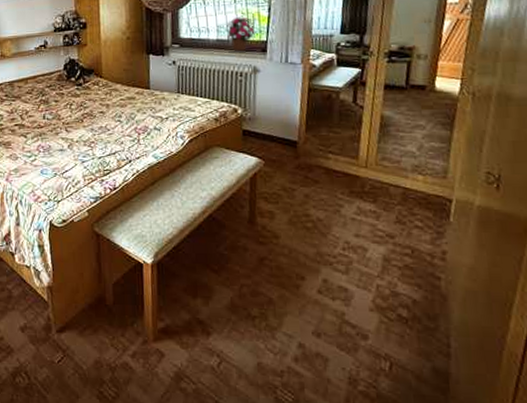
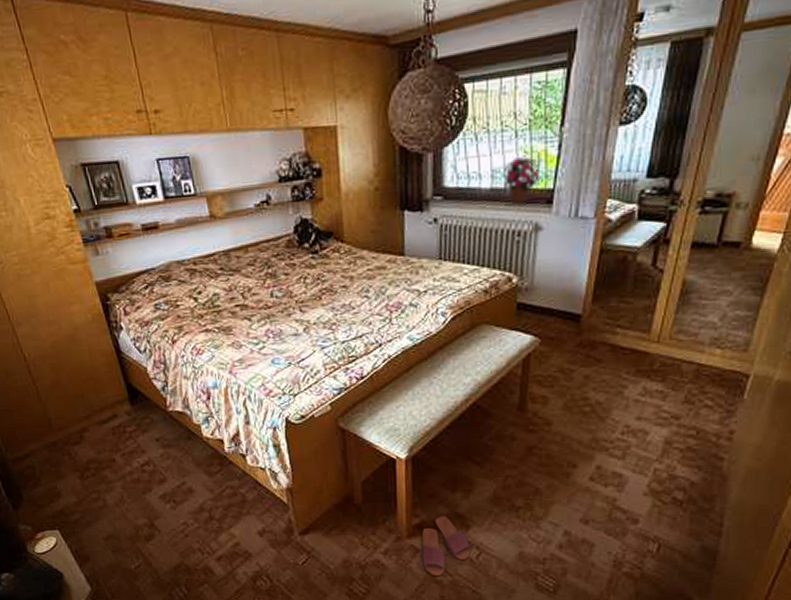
slippers: none [167,321,213,384] -> present [422,516,471,577]

